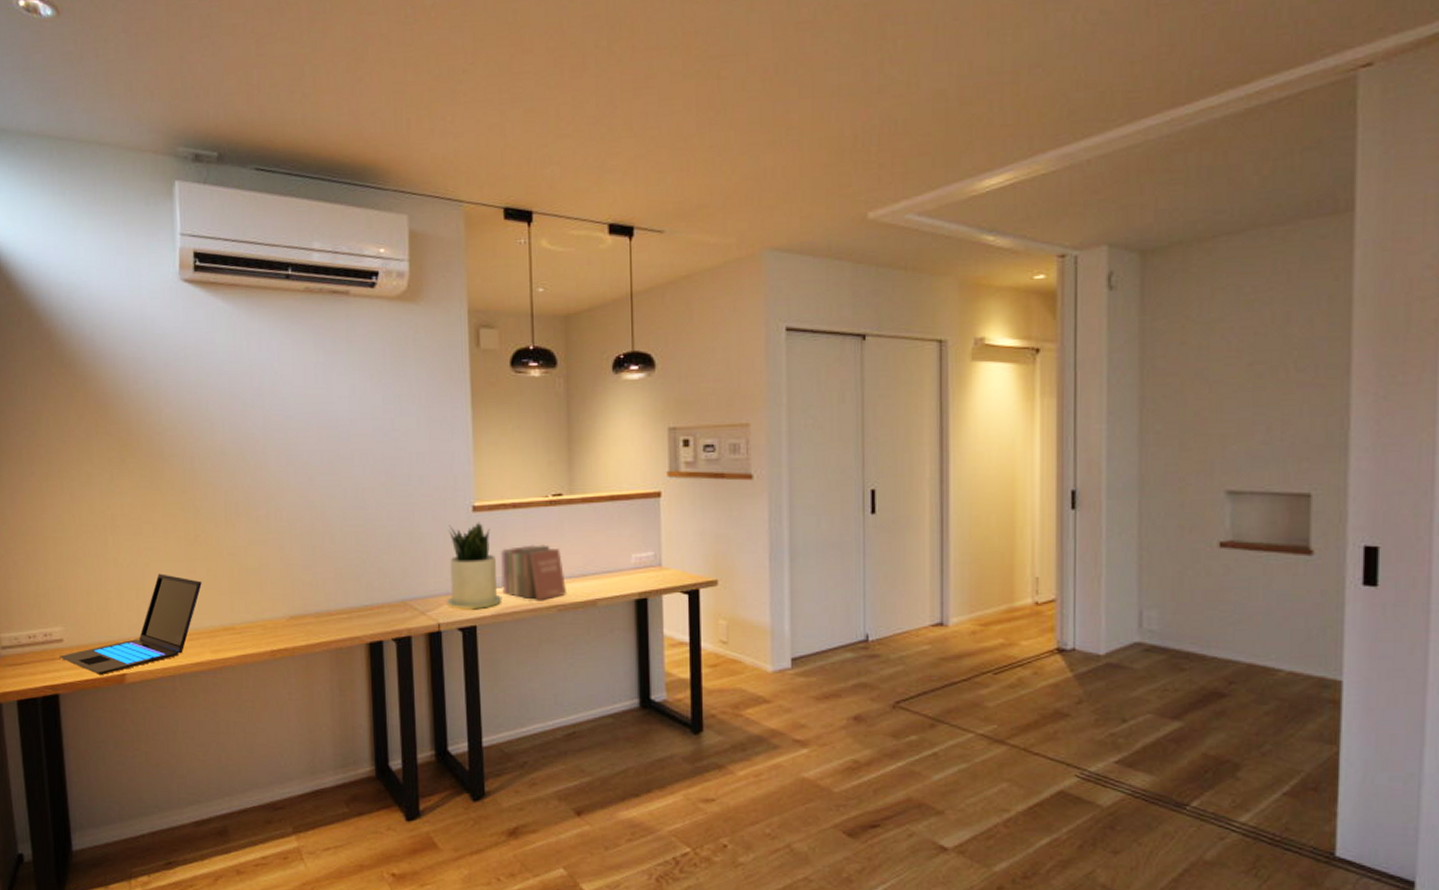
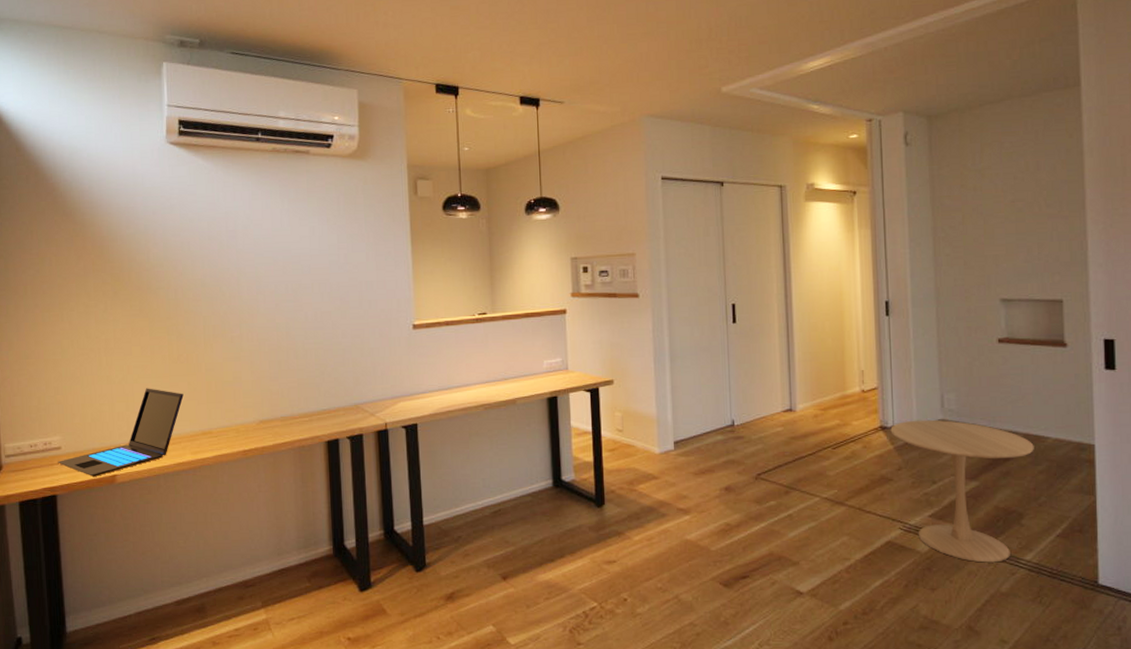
planter: present [446,522,503,610] -> none [391,337,439,411]
books: present [501,545,568,601] -> none [437,355,492,402]
side table: none [1070,642,1260,824] -> present [890,419,1034,563]

